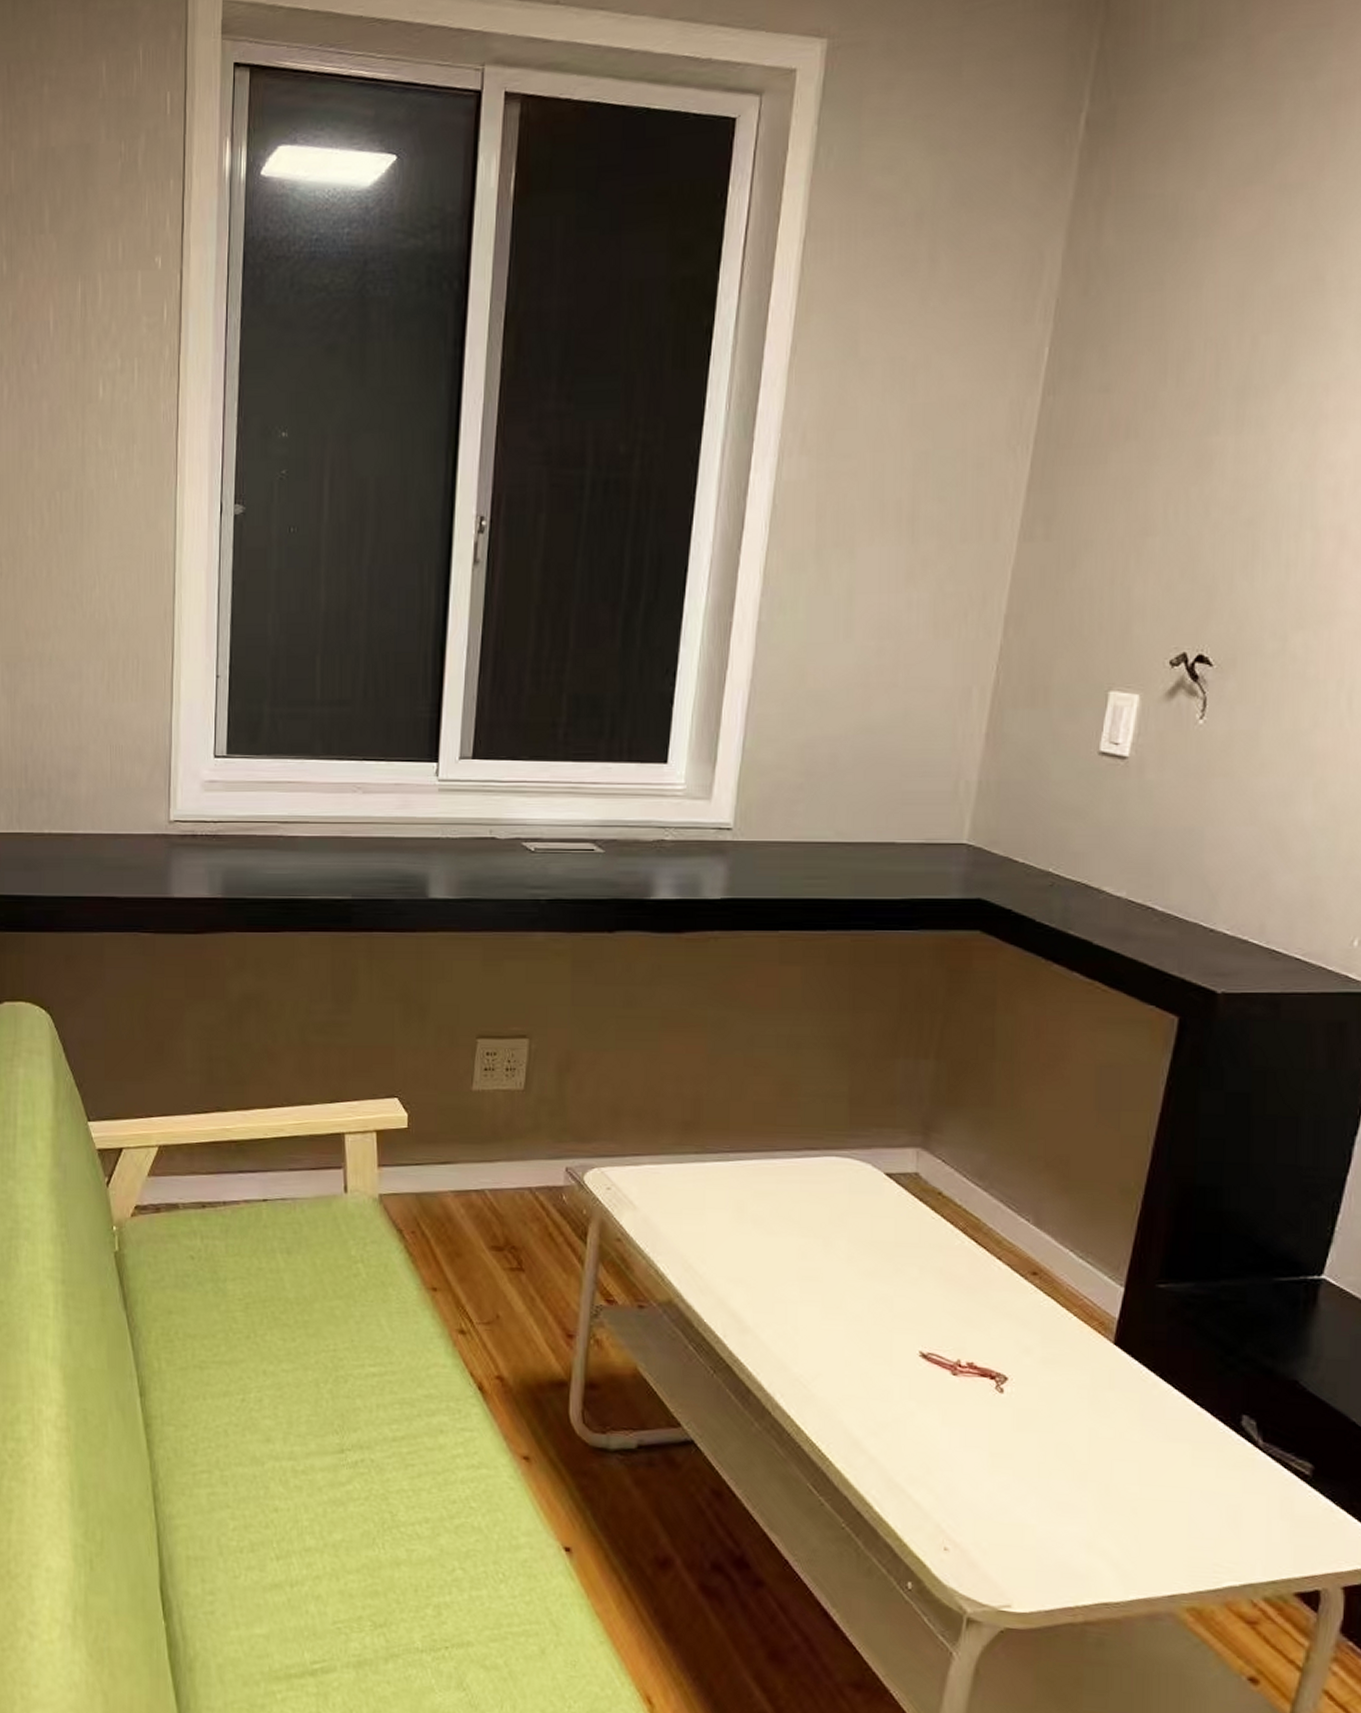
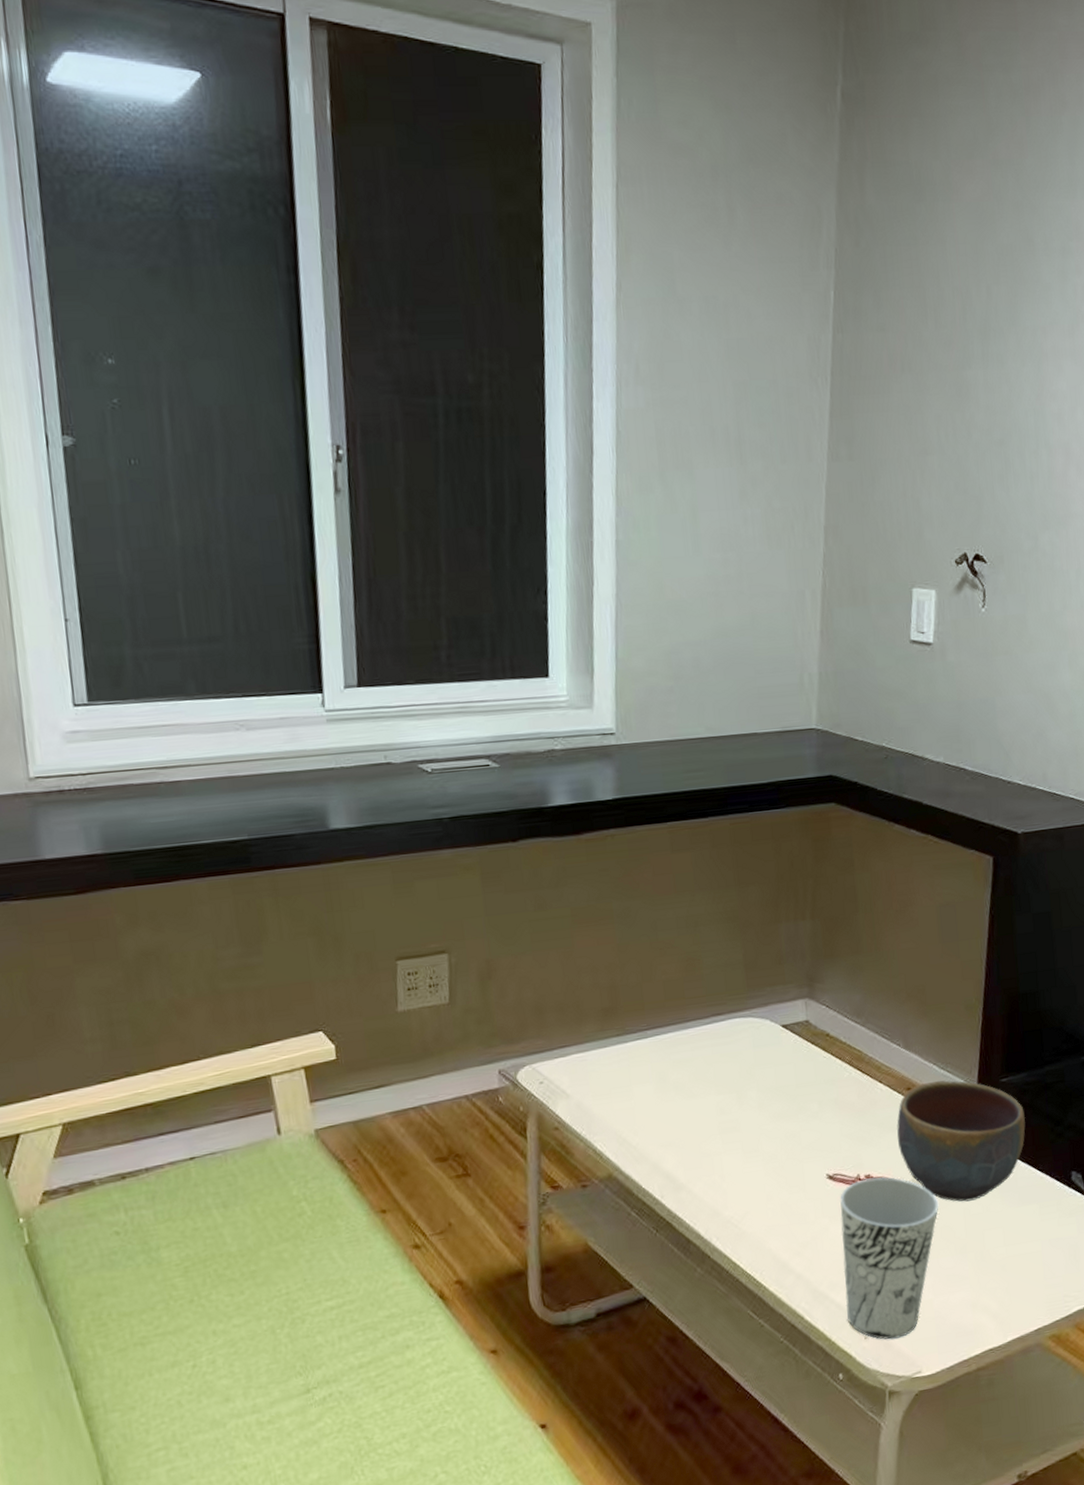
cup: none [925,1366,1057,1560] -> present [839,1177,939,1340]
bowl: none [1014,1269,1186,1421] -> present [897,1080,1026,1202]

